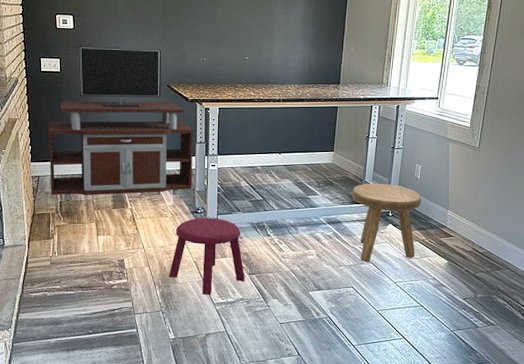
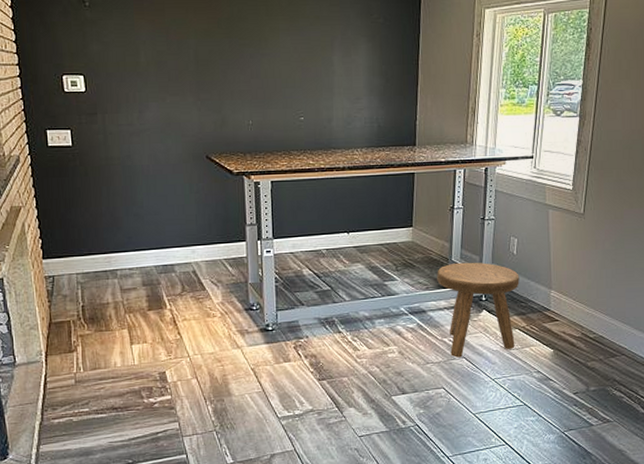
tv stand: present [48,46,194,200] -> none [61,112,244,303]
stool: present [168,217,245,295] -> none [221,314,314,408]

